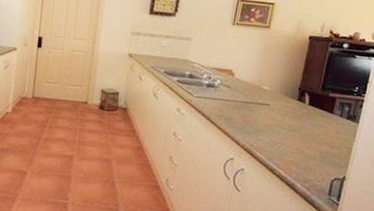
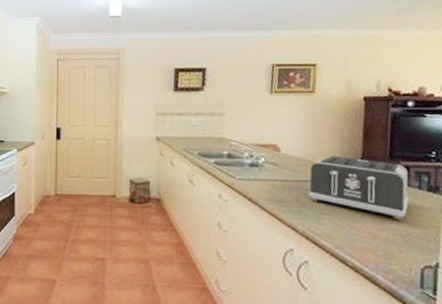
toaster: none [252,83,334,141] -> present [308,156,410,220]

